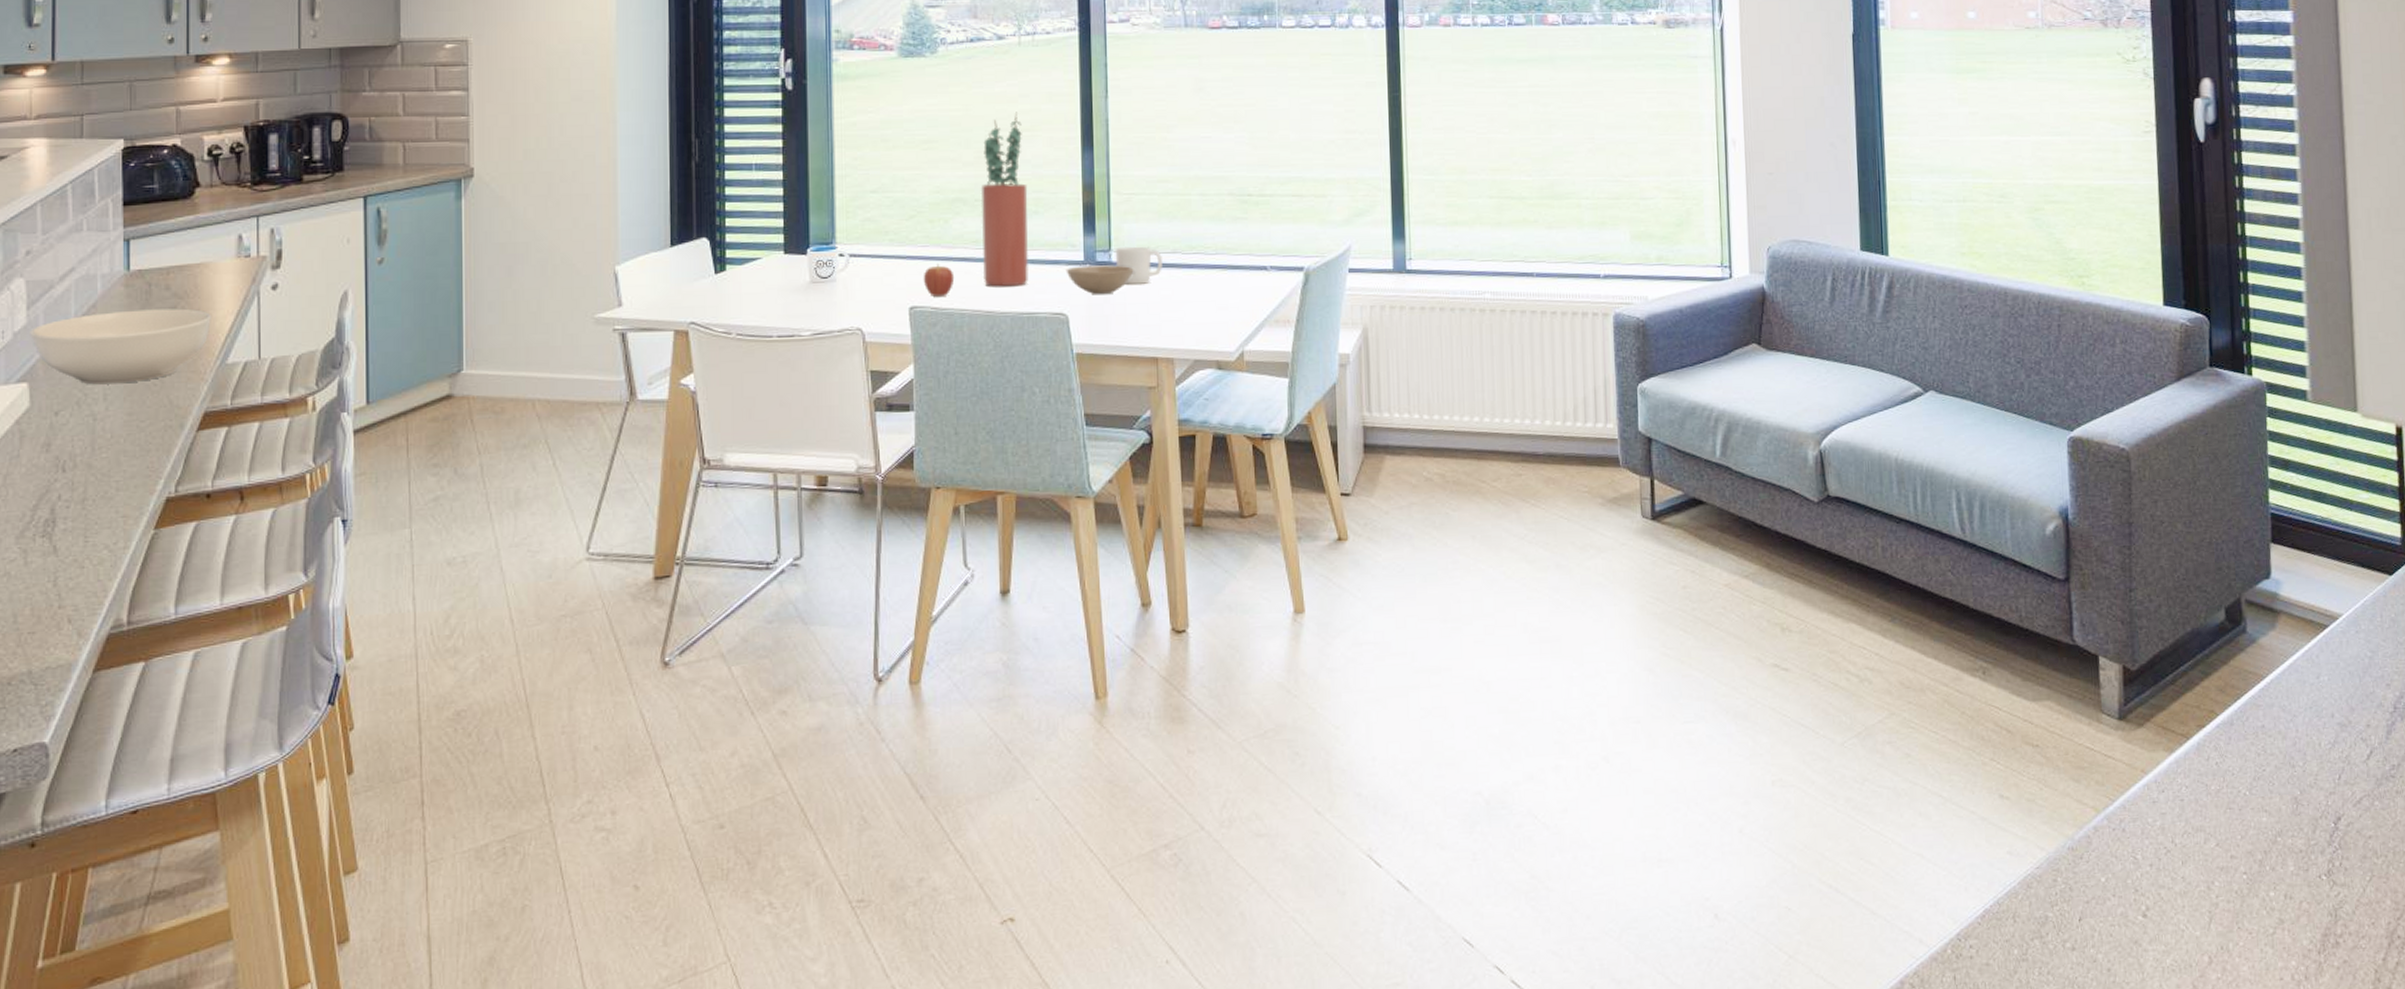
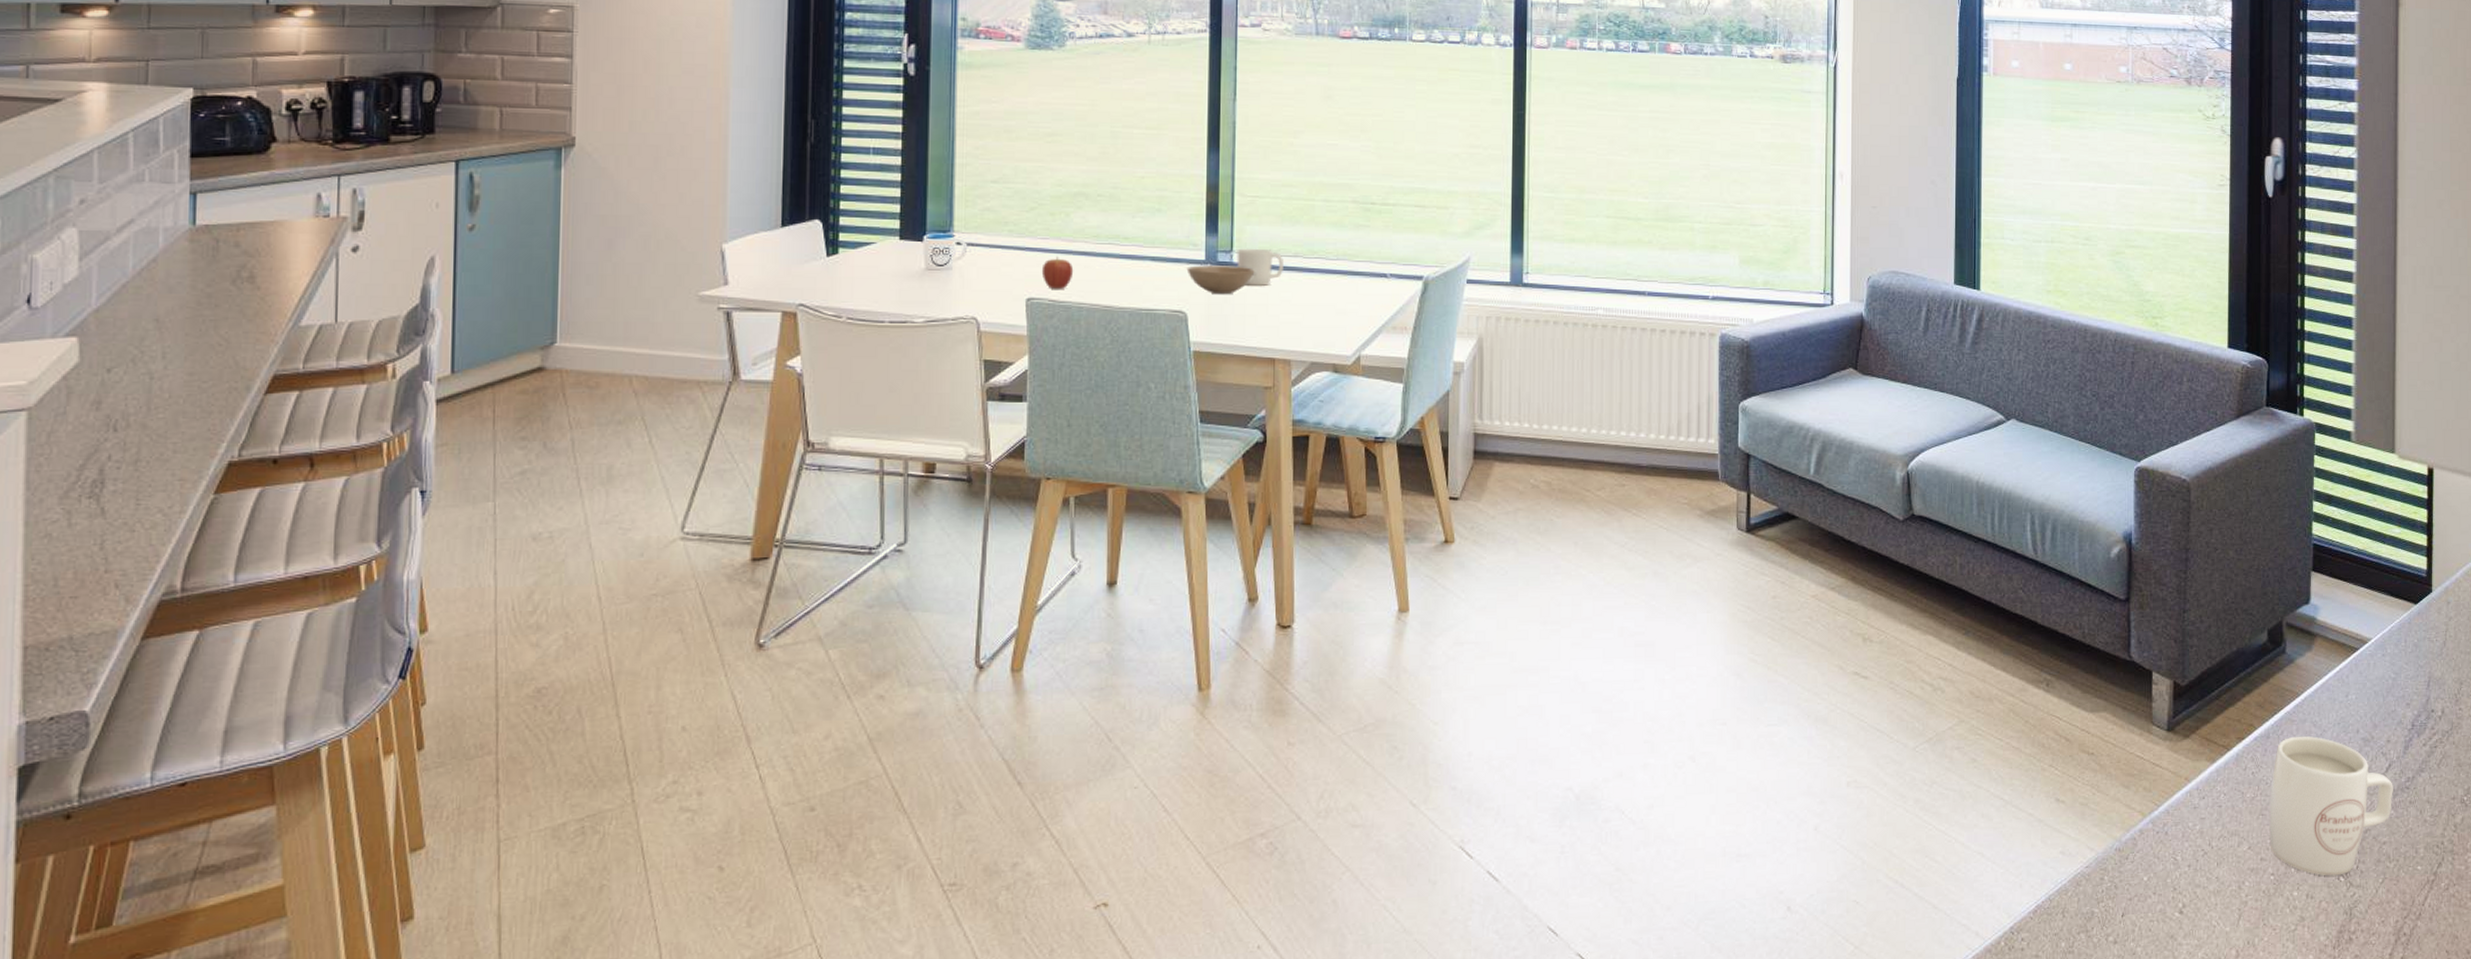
bowl: present [30,308,211,385] -> none [81,266,284,342]
vase: present [980,112,1029,287] -> none [1102,109,1152,283]
mug: none [2236,721,2377,874] -> present [2268,735,2393,876]

